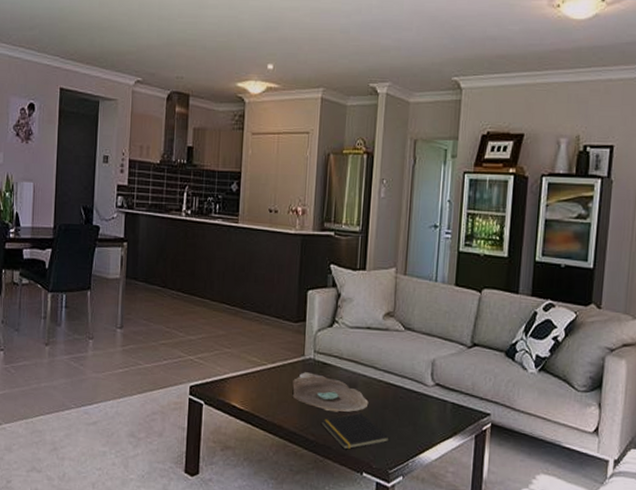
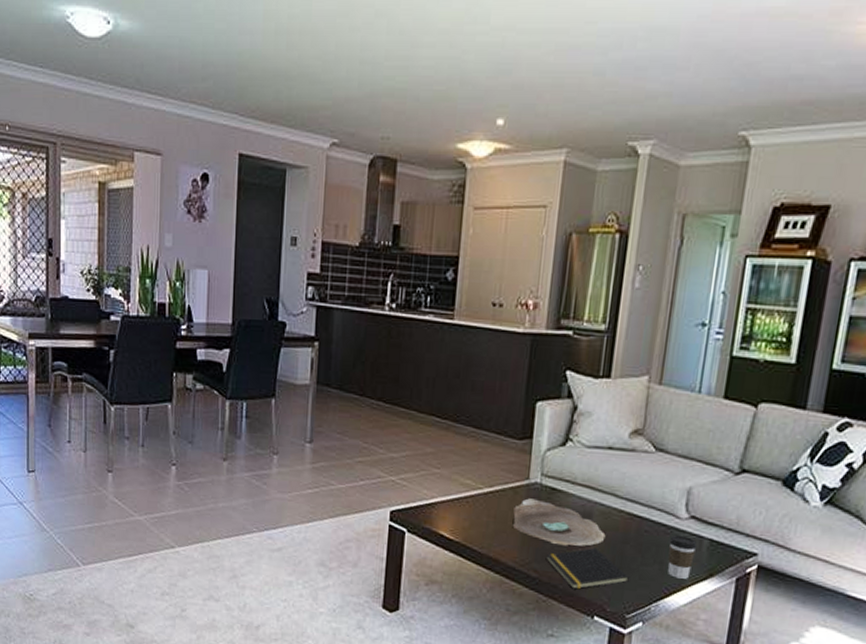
coffee cup: none [419,400,443,437] -> present [667,535,698,579]

